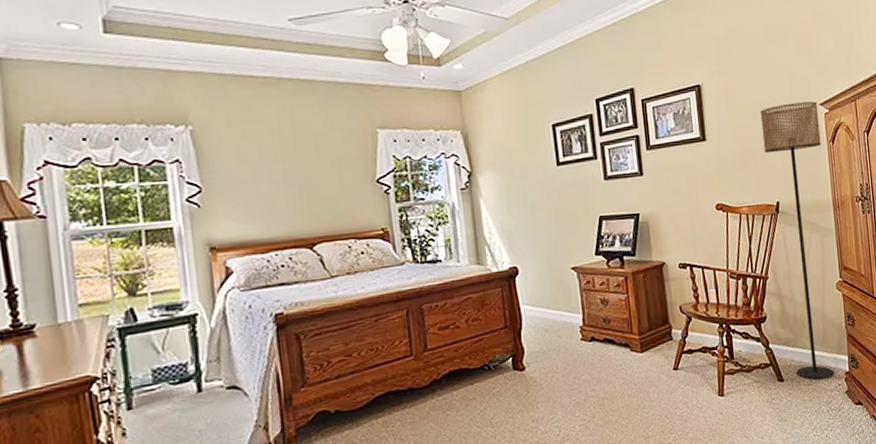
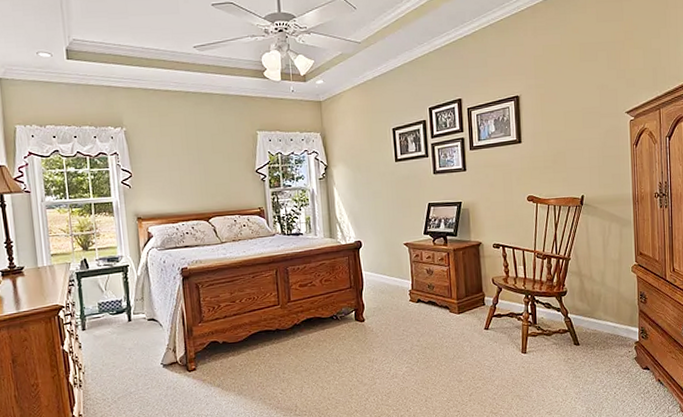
floor lamp: present [760,101,835,380] -> none [571,110,625,346]

